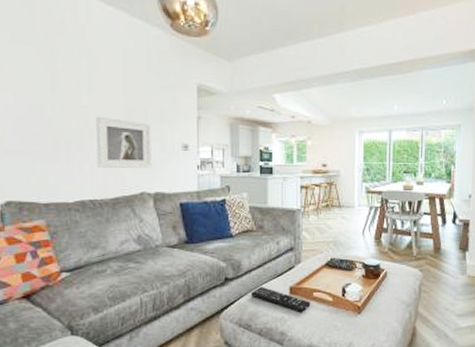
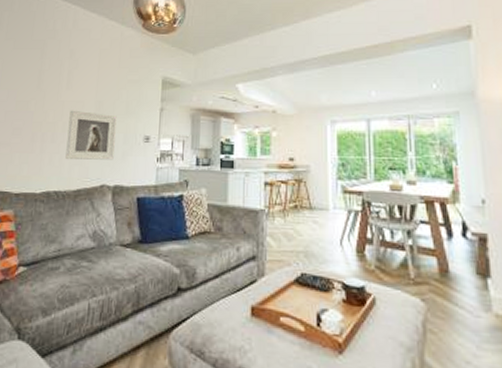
remote control: present [250,286,311,313] -> none [205,302,277,344]

